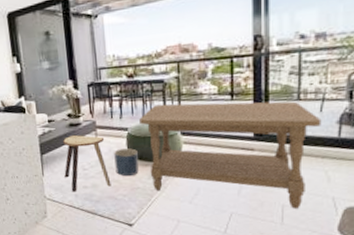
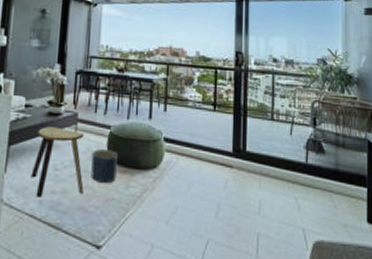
coffee table: present [139,101,322,209] -> none [124,104,292,239]

